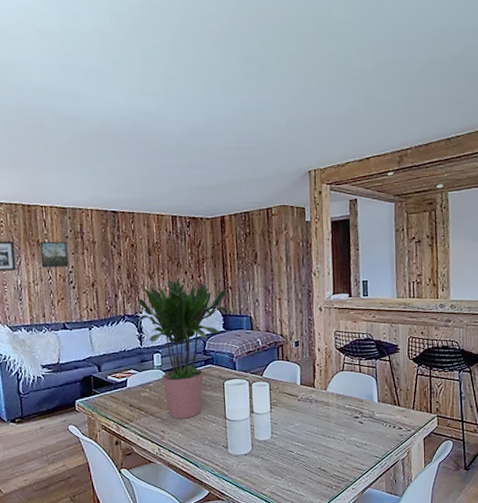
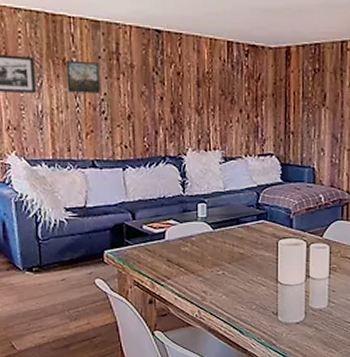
potted plant: present [137,279,229,419] -> none [181,117,290,279]

